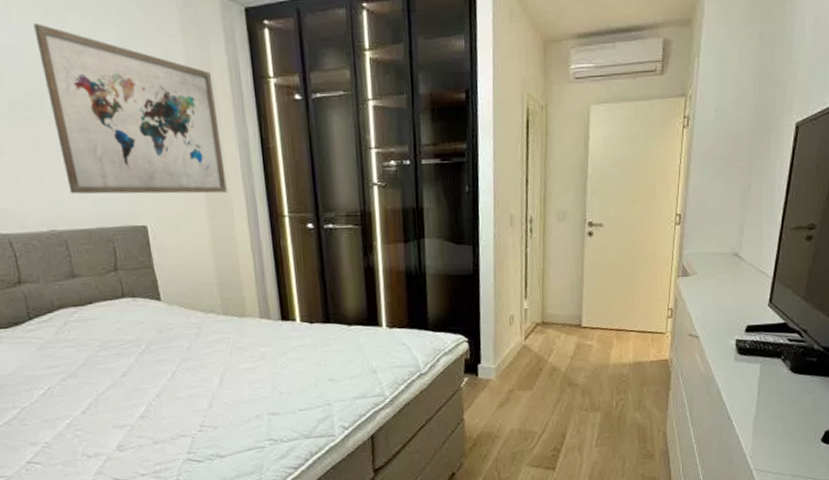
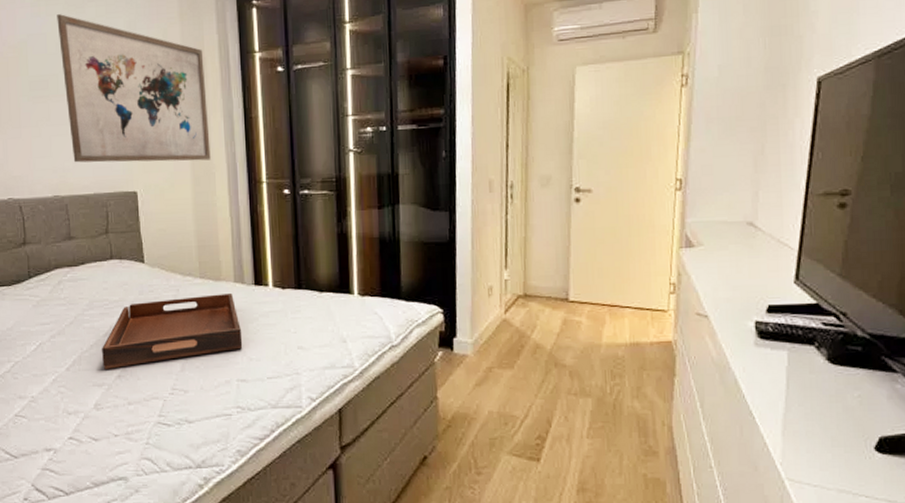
serving tray: none [119,329,272,410] -> present [101,294,243,369]

